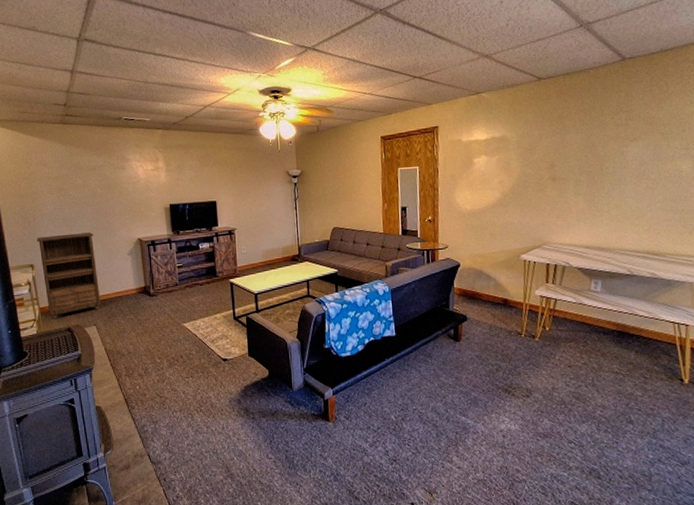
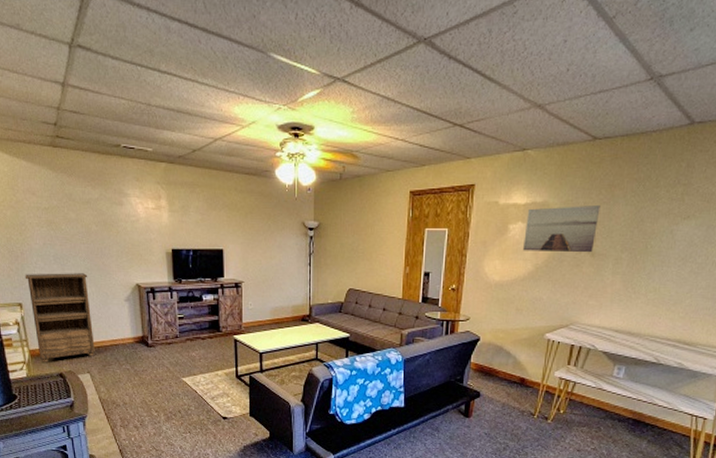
wall art: none [488,135,554,181] -> present [523,204,600,253]

